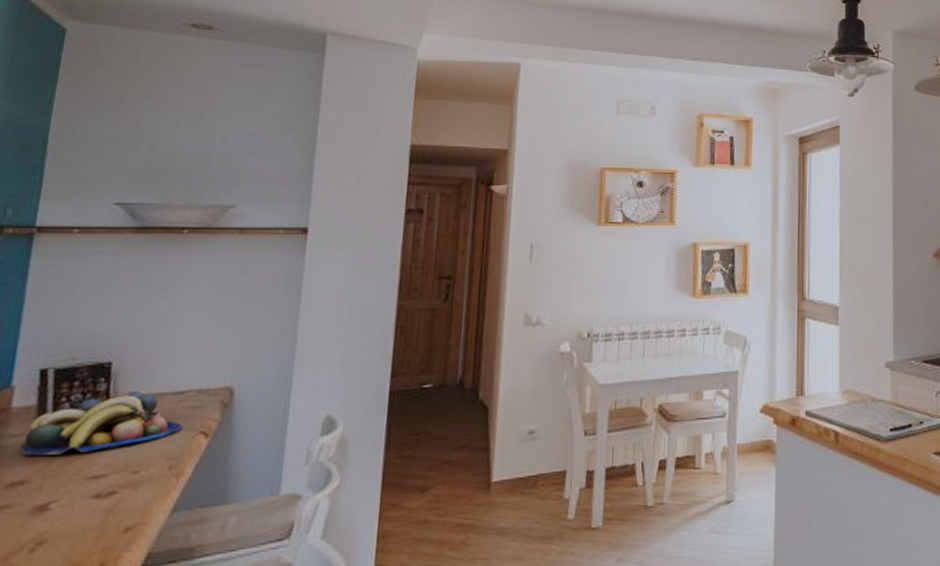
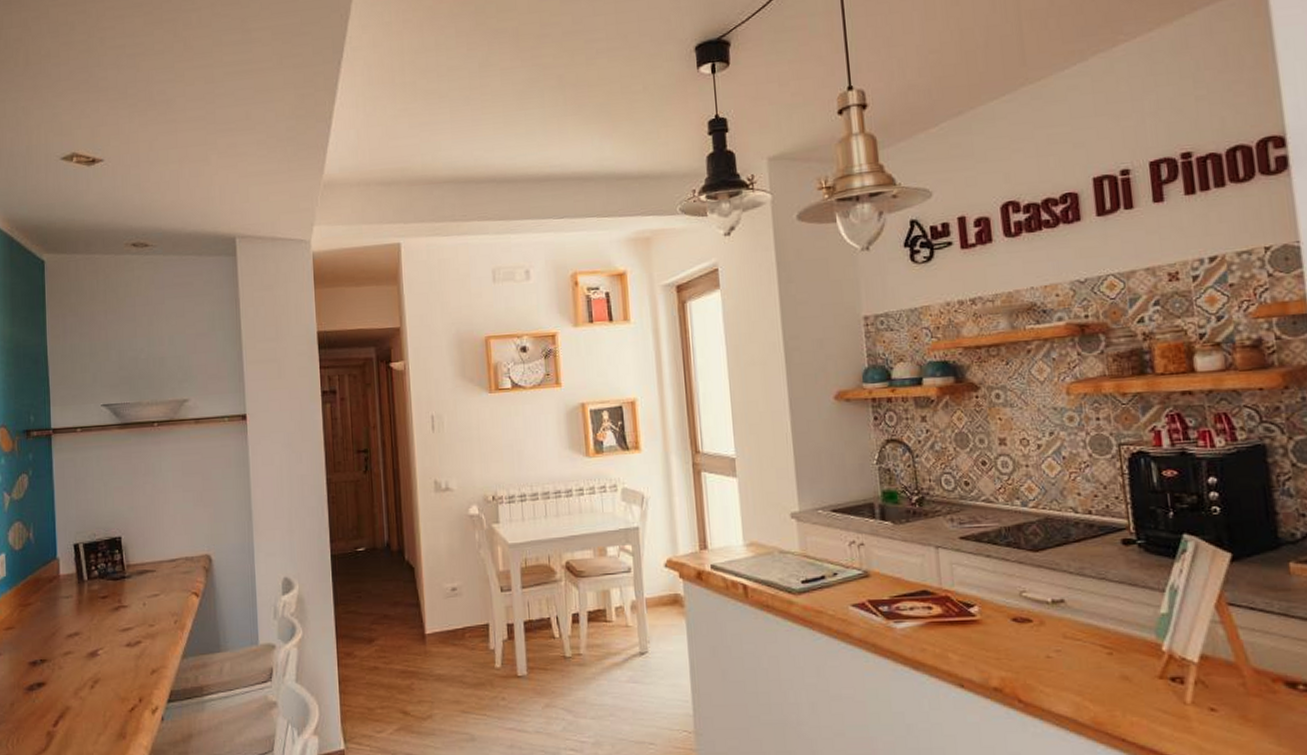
fruit bowl: present [20,391,183,456] -> none [71,560,179,613]

